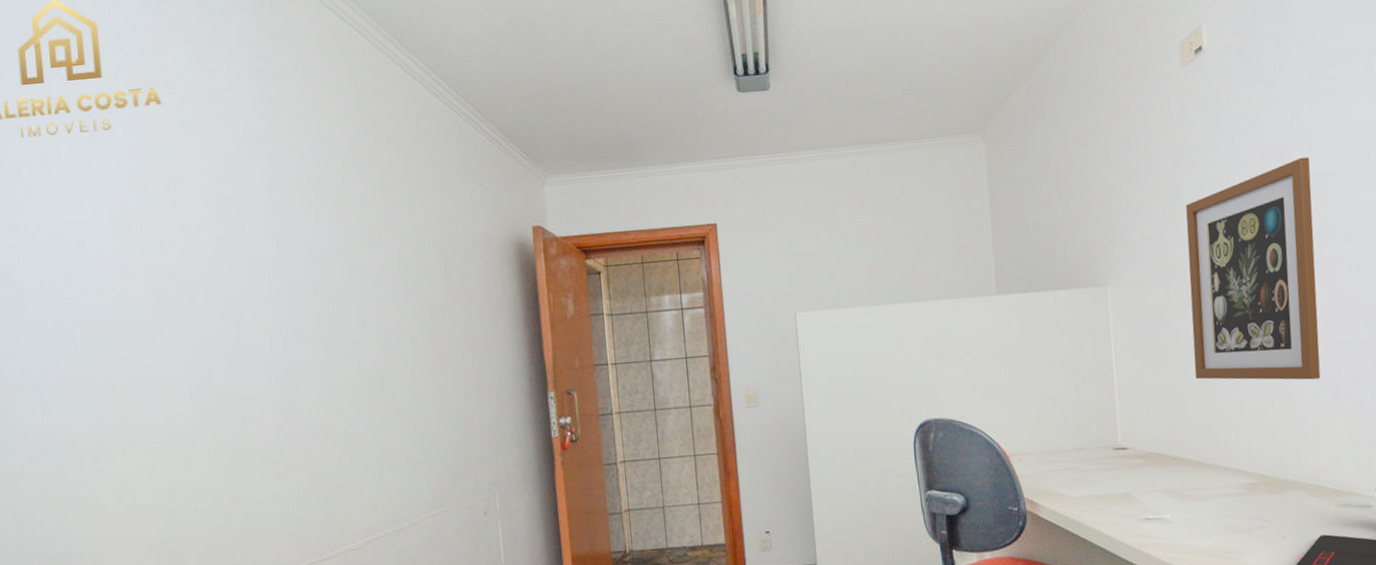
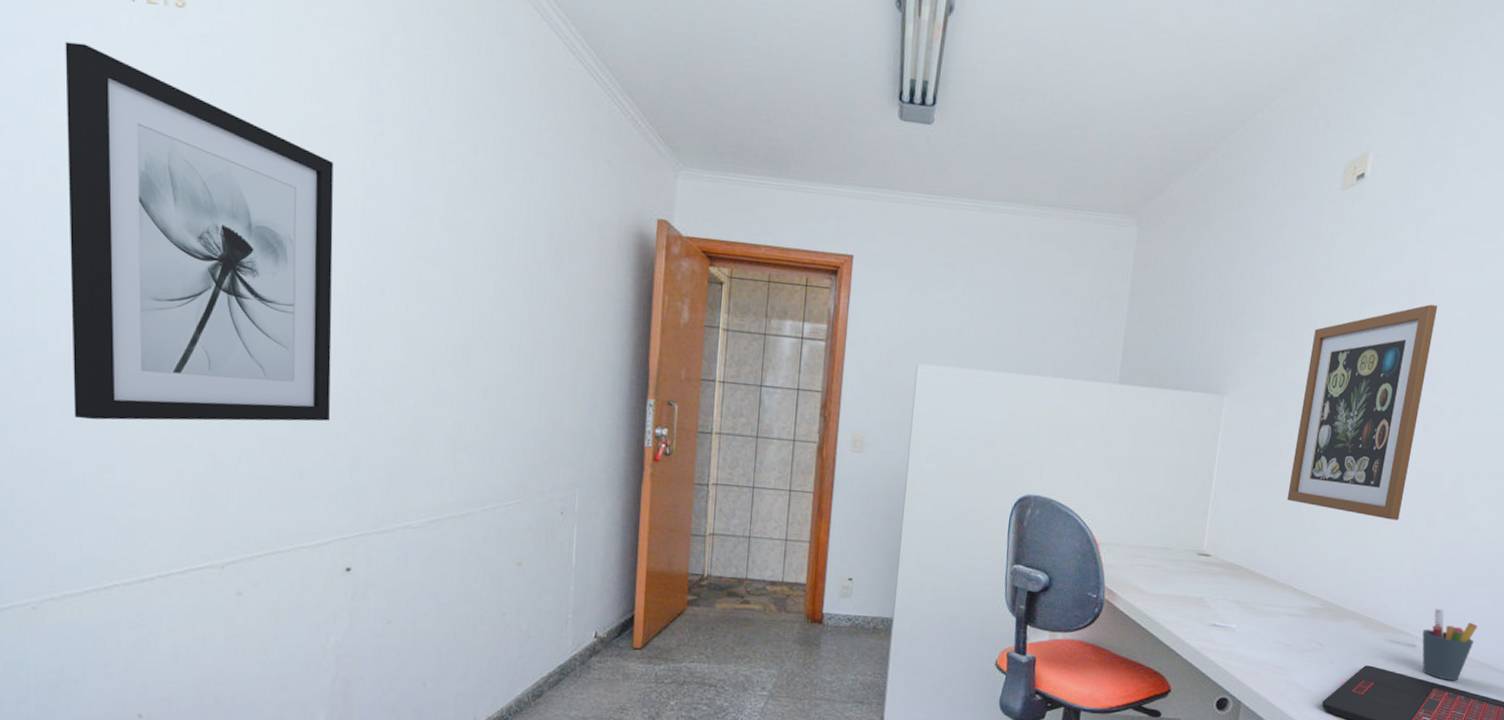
wall art: none [19,176,269,500] -> present [65,41,334,422]

